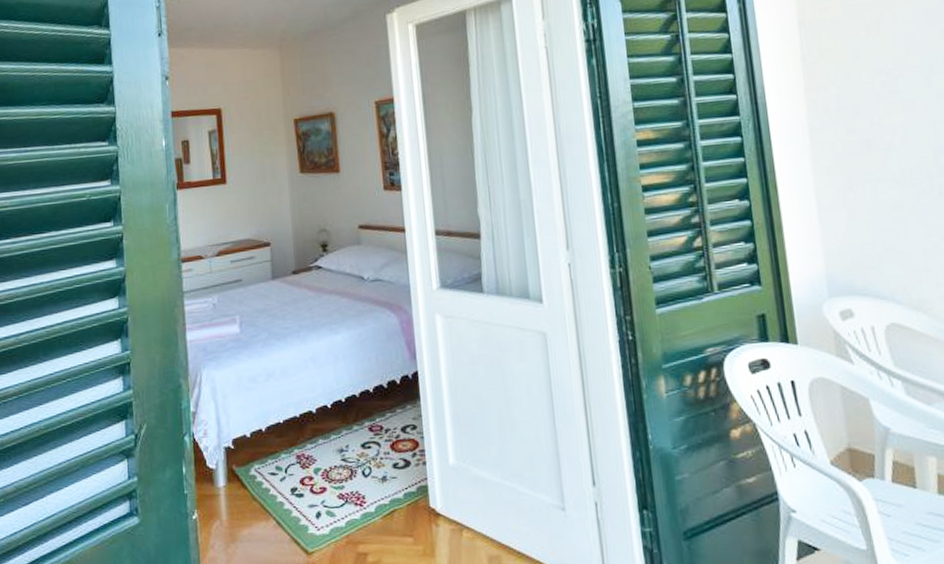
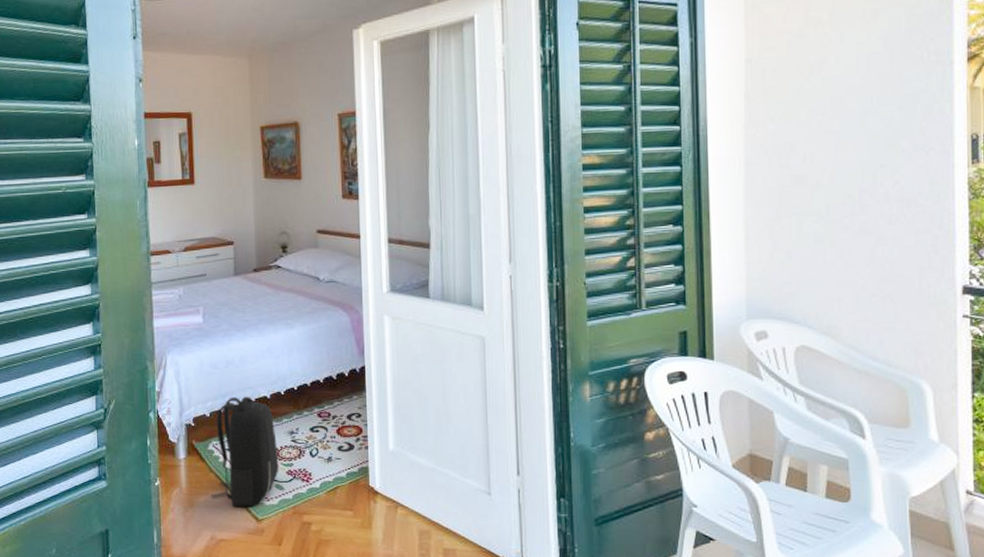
backpack: none [254,412,329,540] -> present [210,396,279,508]

